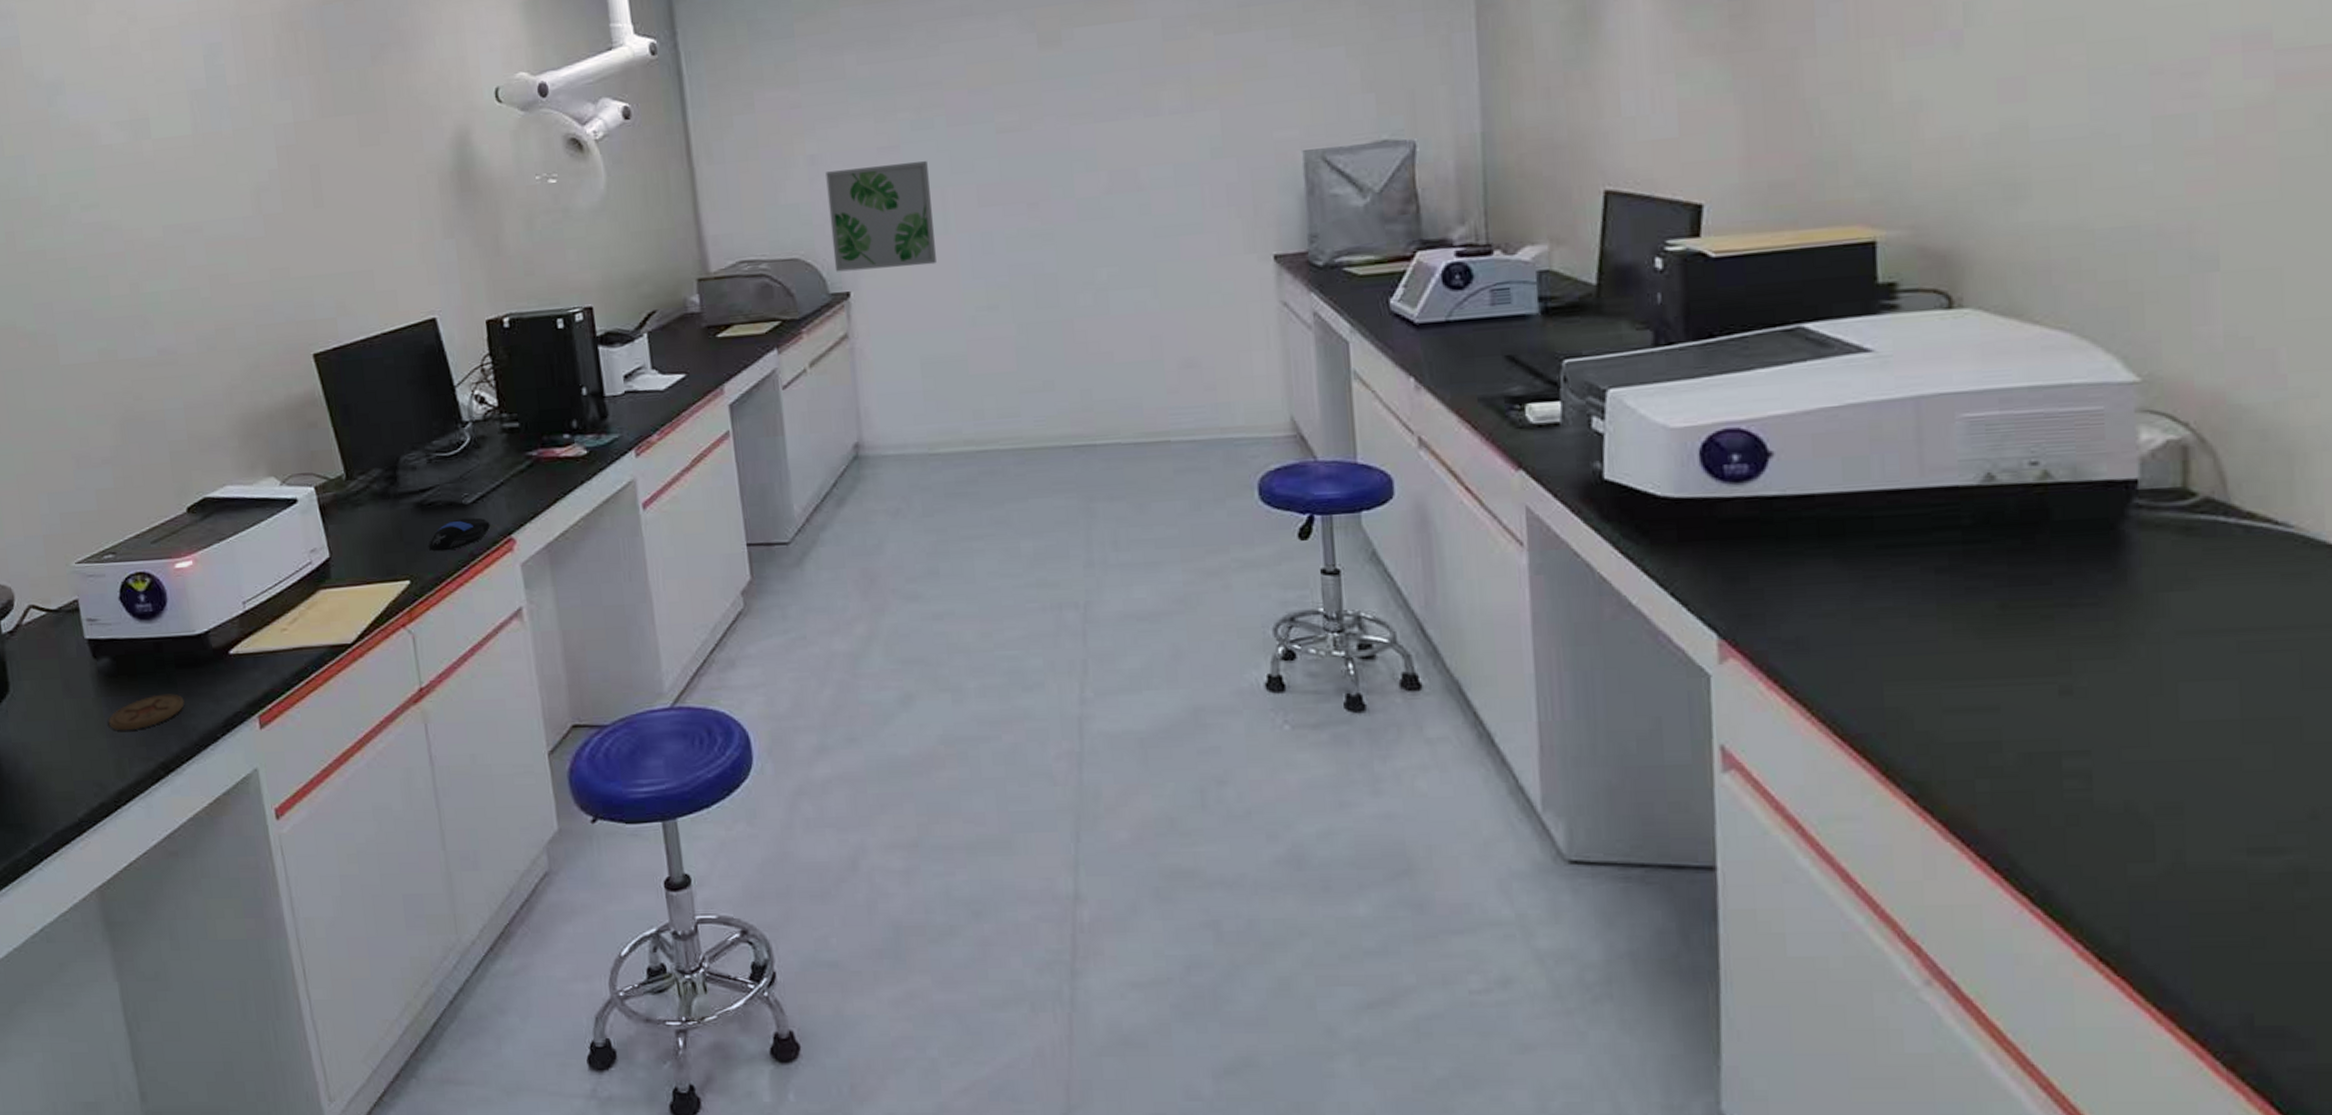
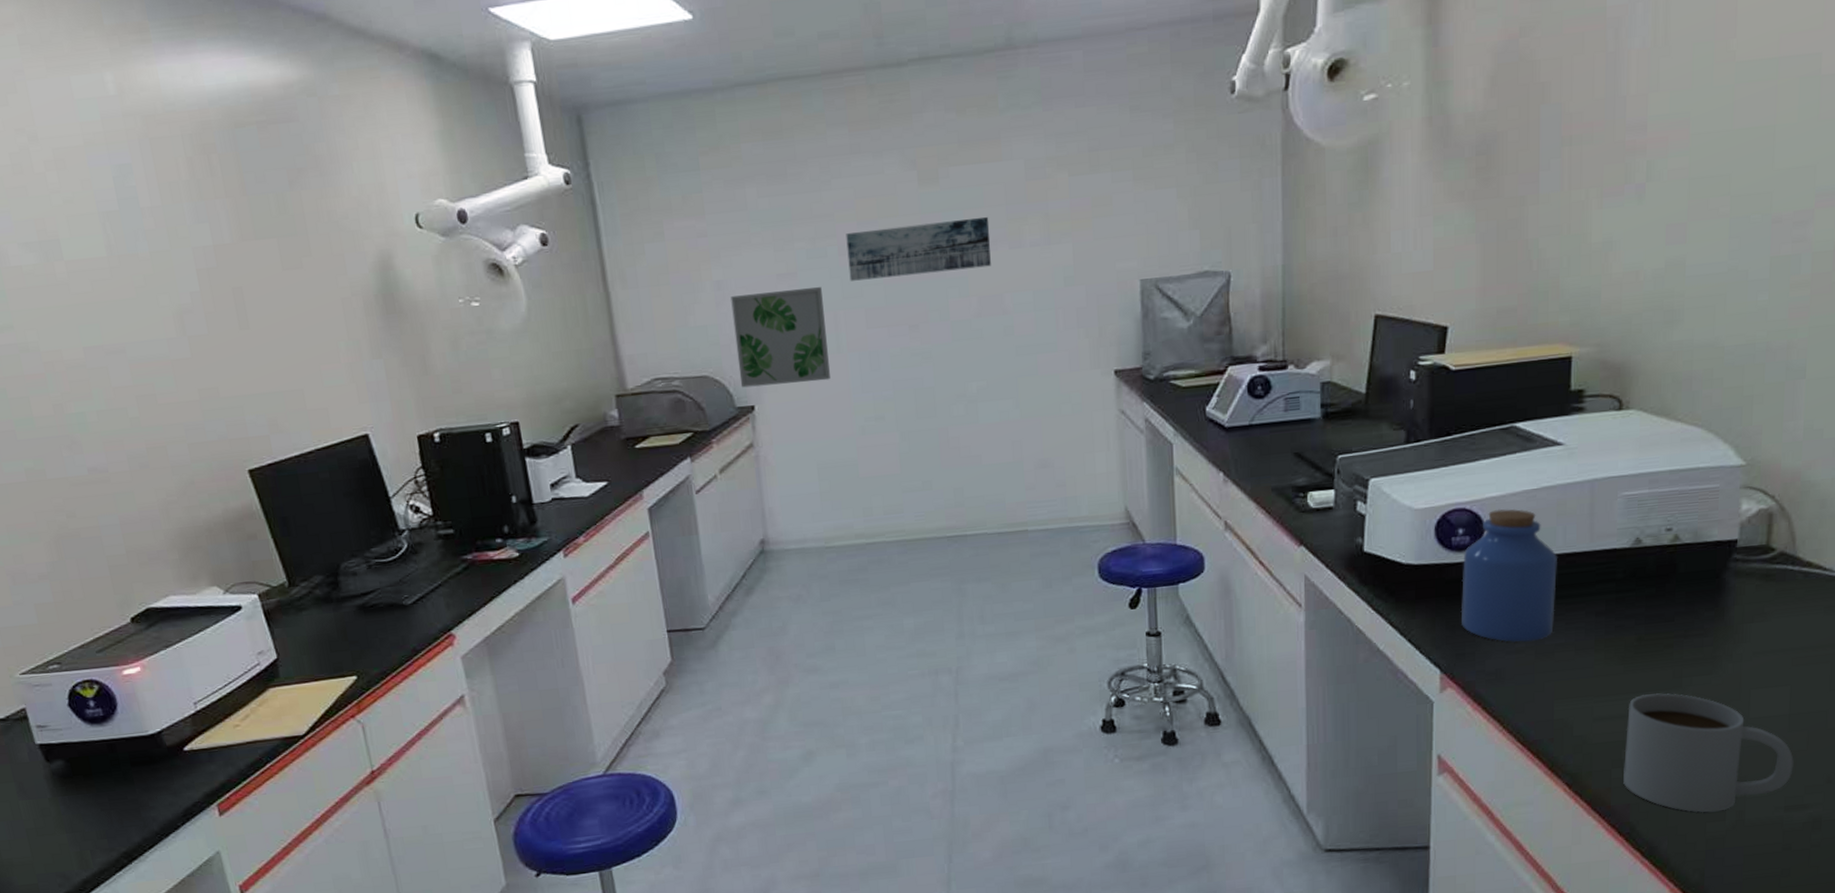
coaster: present [109,694,185,731] -> none [67,790,143,826]
computer mouse: present [428,517,491,552] -> none [372,617,431,649]
wall art: none [955,81,1123,155] -> present [846,216,991,281]
jar: none [1740,430,1876,604] -> present [1460,508,1557,643]
mug: none [1992,680,2255,849] -> present [1623,693,1794,813]

